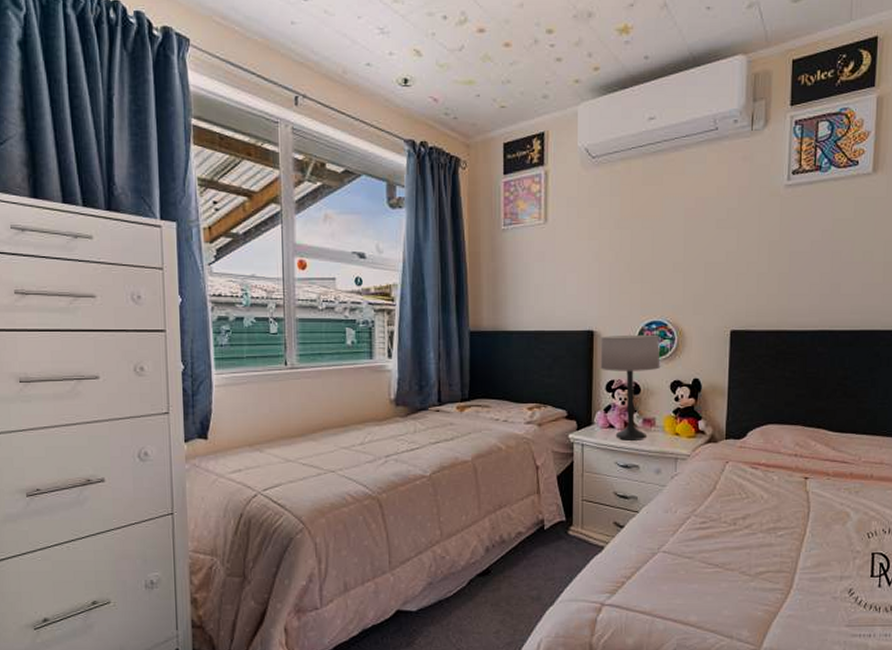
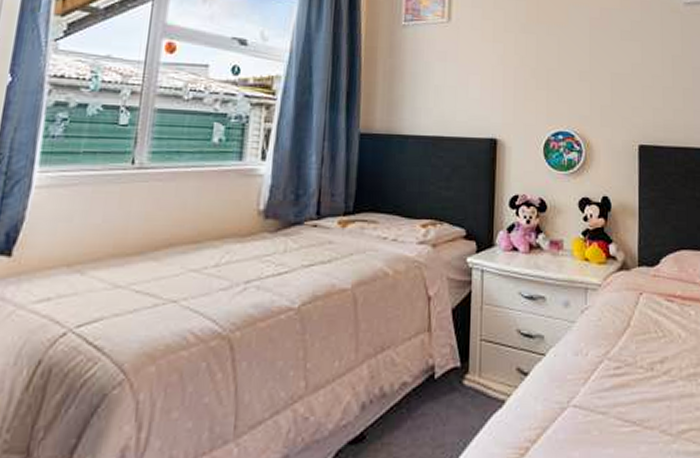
table lamp: present [600,334,661,440] -> none [503,144,568,266]

